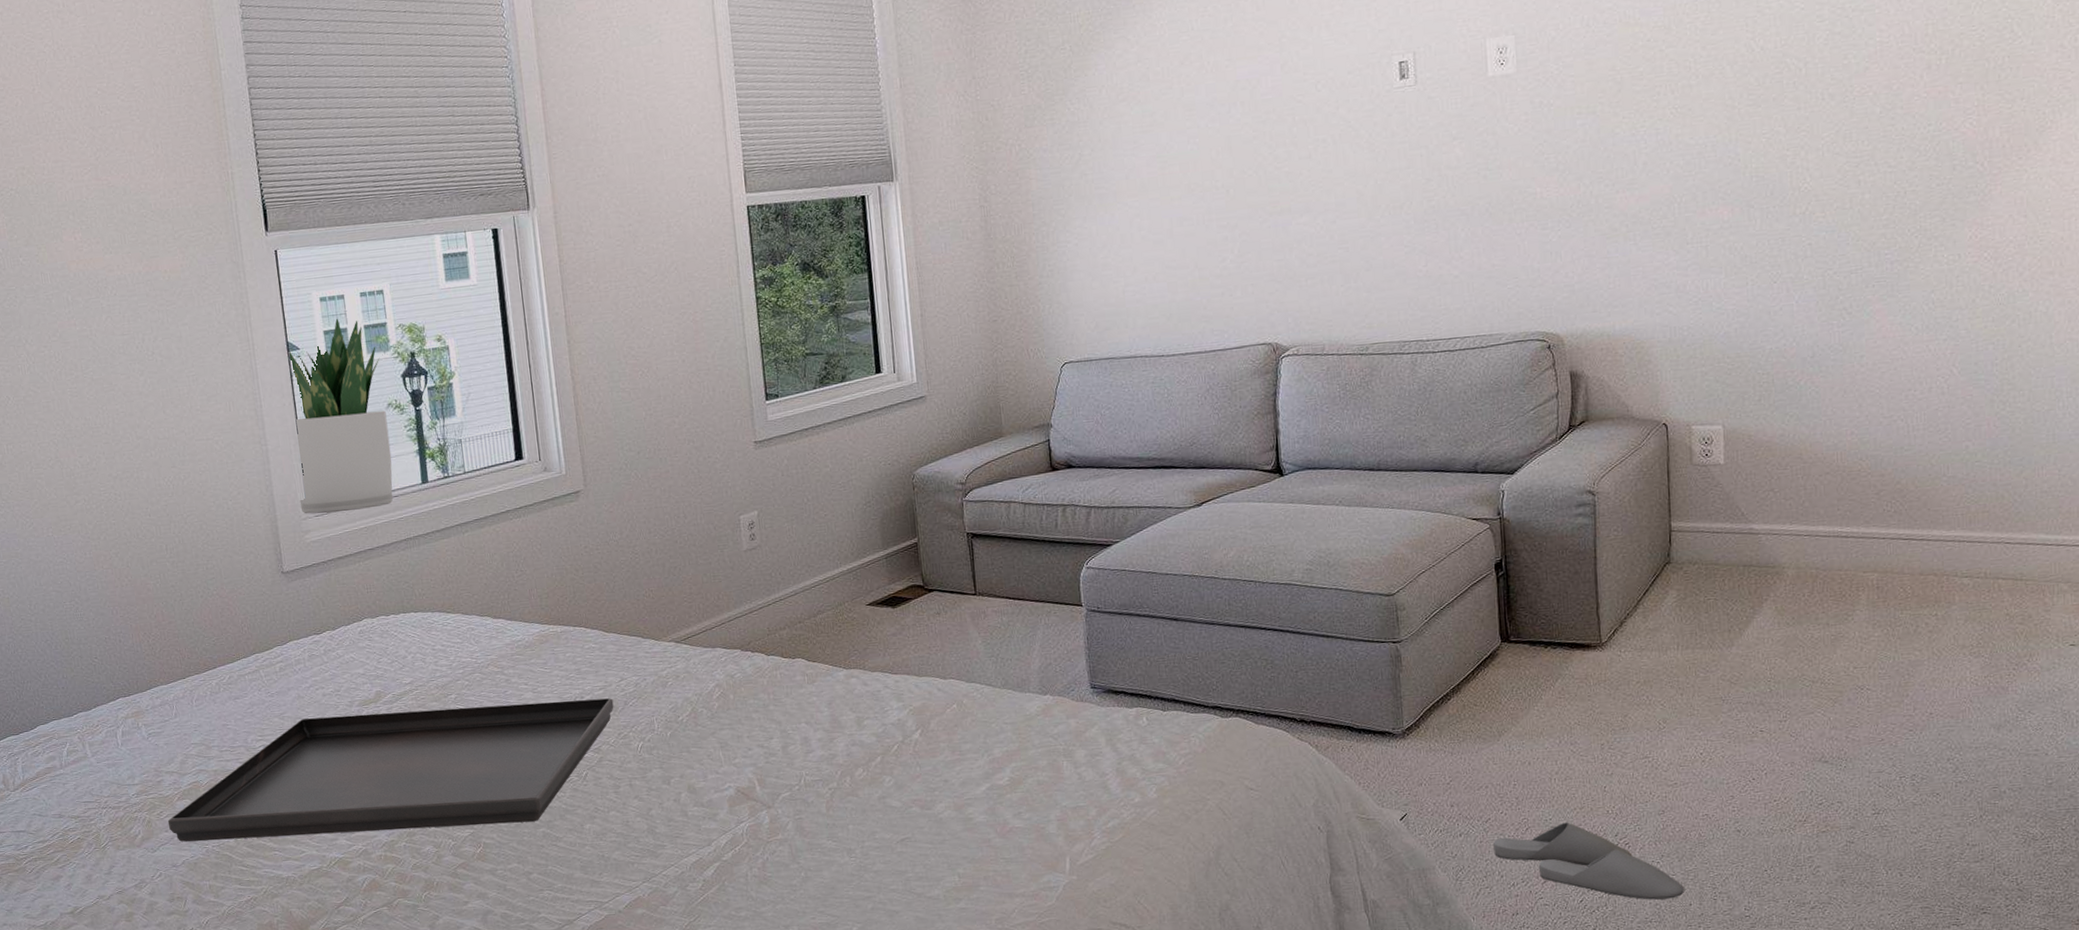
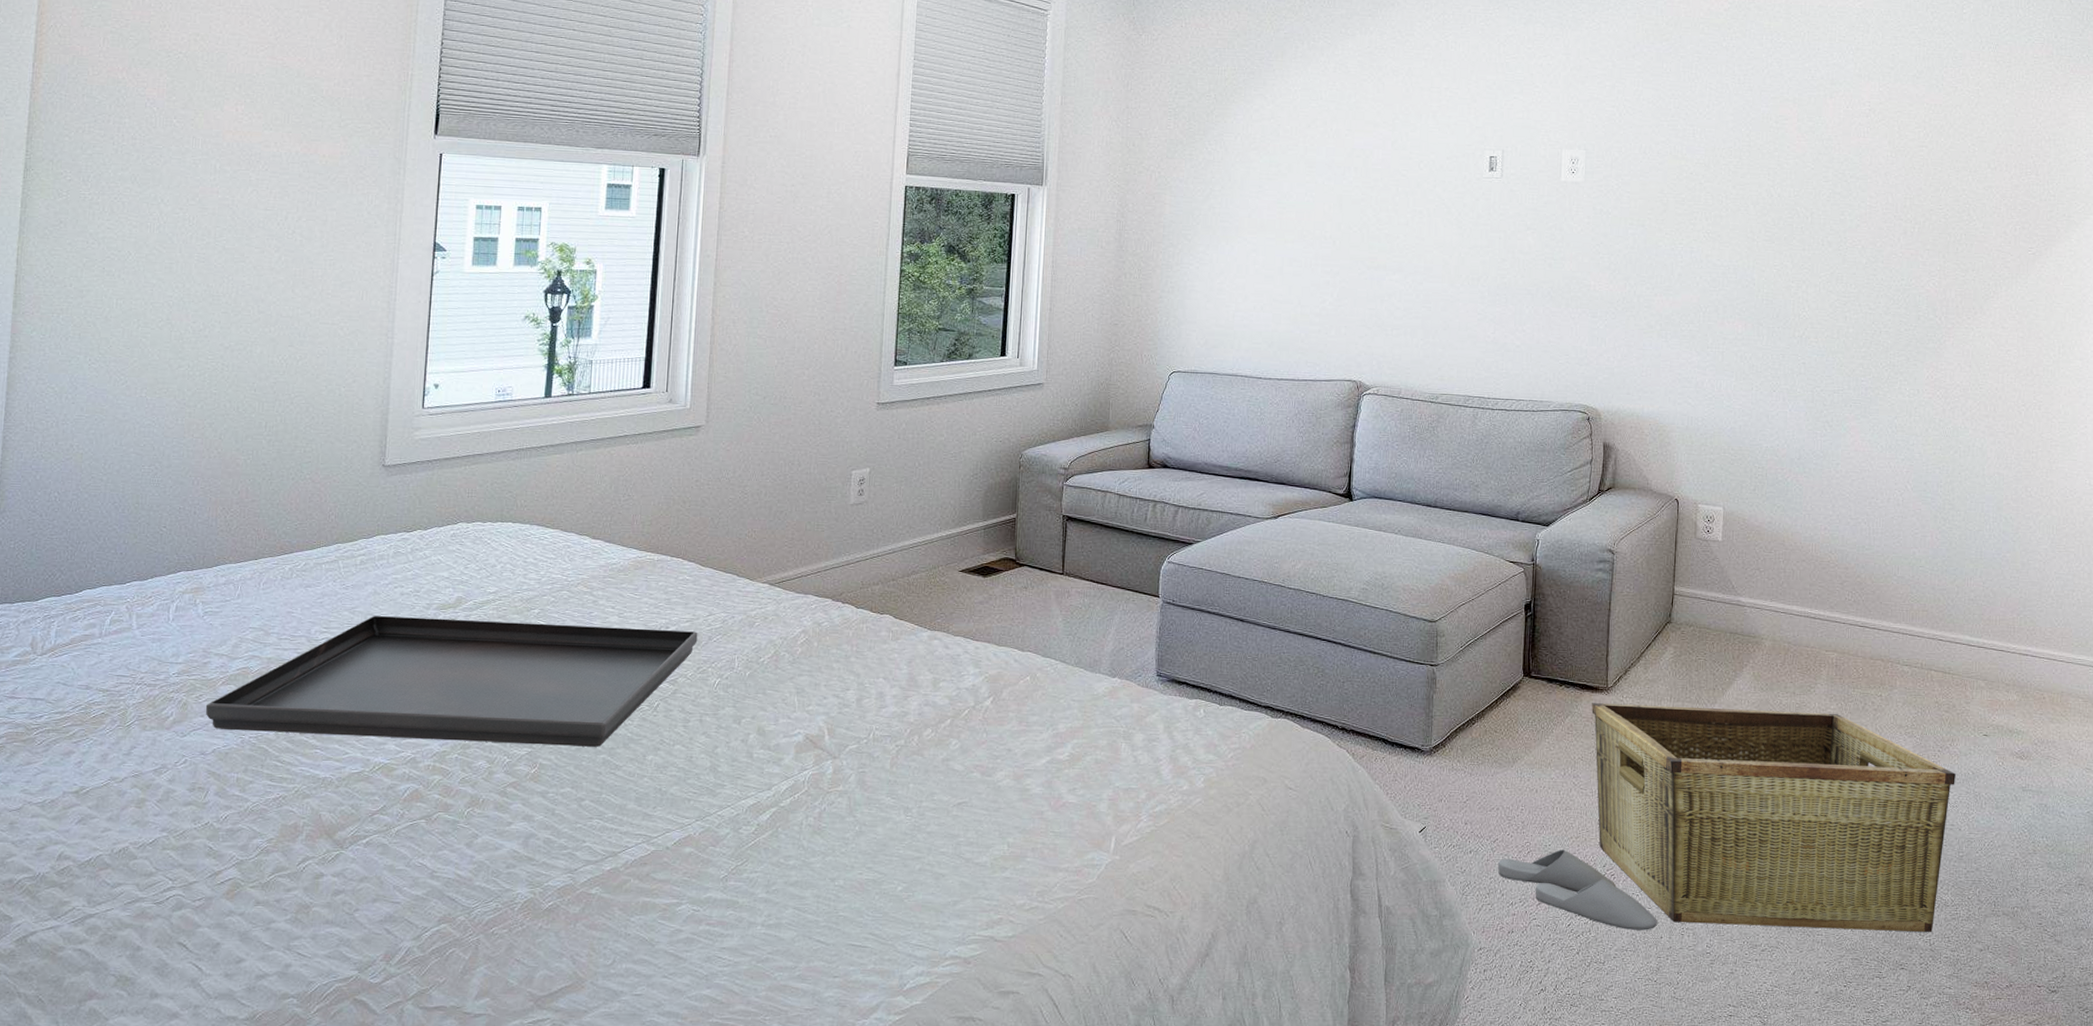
planter: present [289,319,393,514] -> none [415,228,526,415]
hamper: none [1584,641,2037,887] -> present [1591,703,1956,932]

